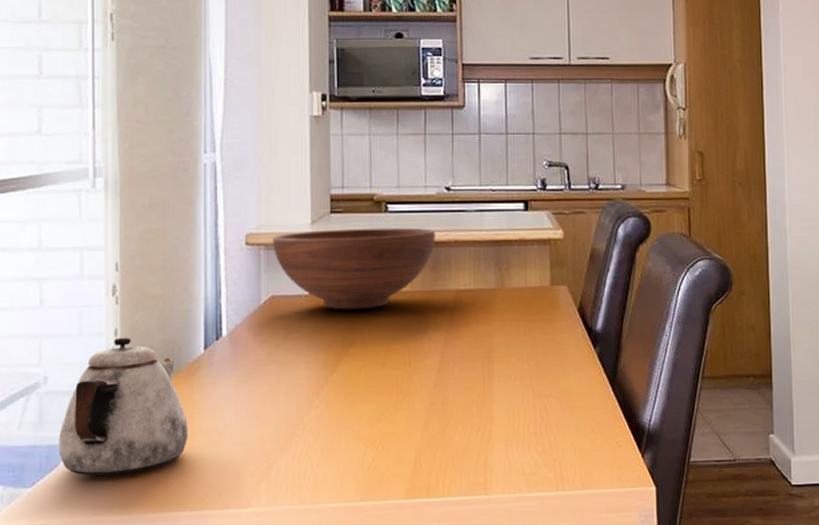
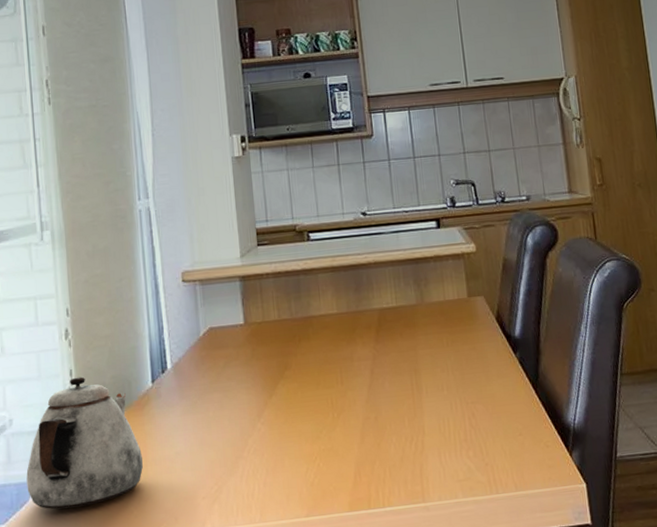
fruit bowl: present [272,227,435,310] -> none [206,252,356,336]

